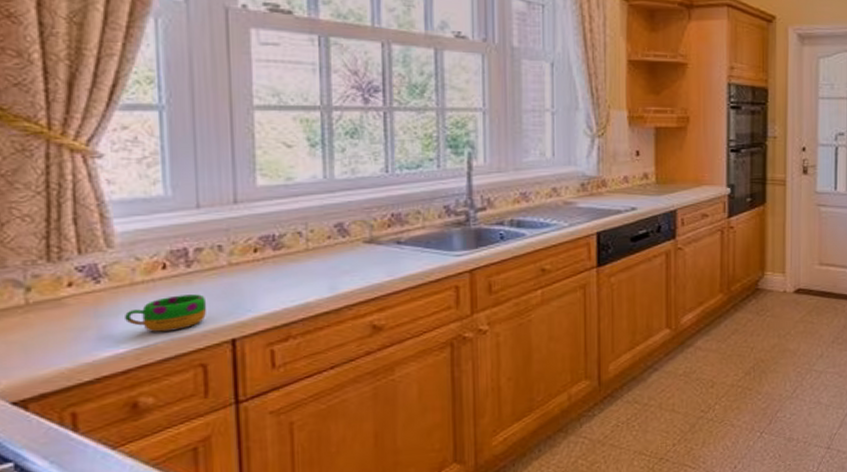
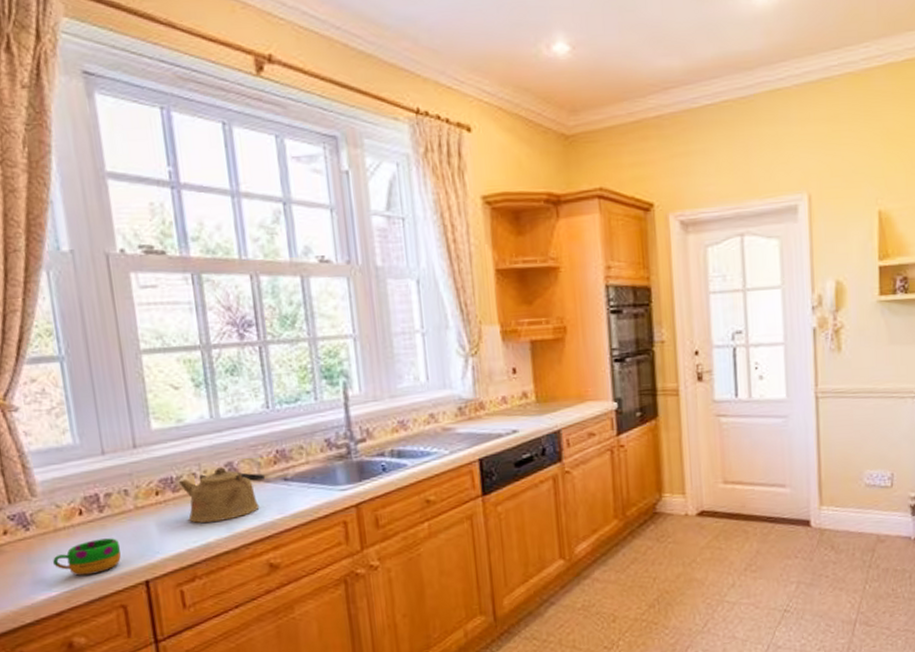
kettle: none [281,228,378,282] -> present [178,467,266,523]

